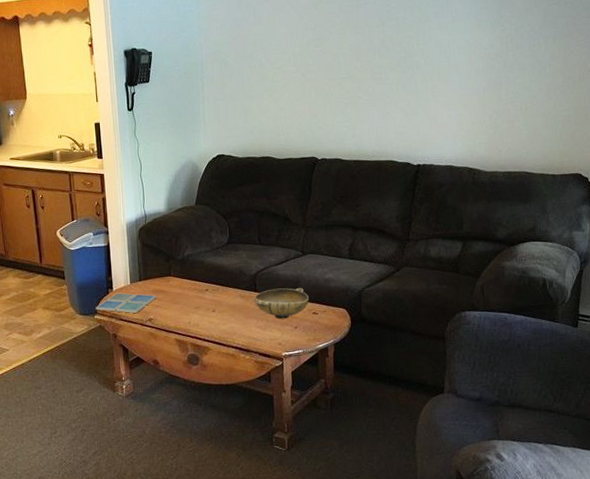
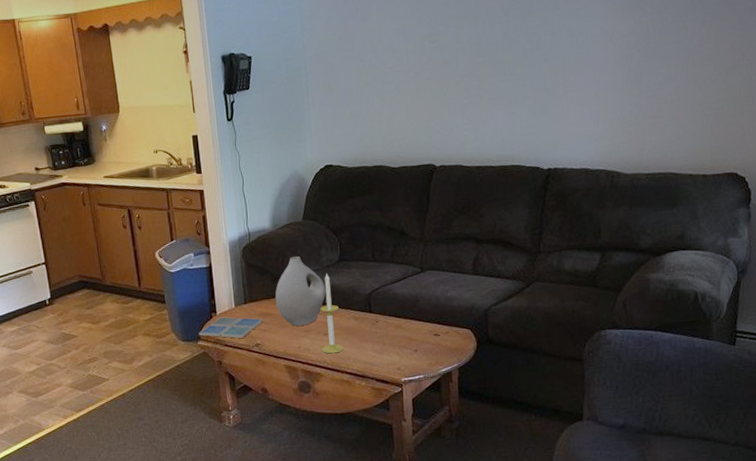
vase: none [168,238,215,303] -> present [275,256,326,326]
candle: none [209,254,230,329] -> present [319,273,343,354]
bowl: present [254,287,309,320] -> none [369,307,429,342]

